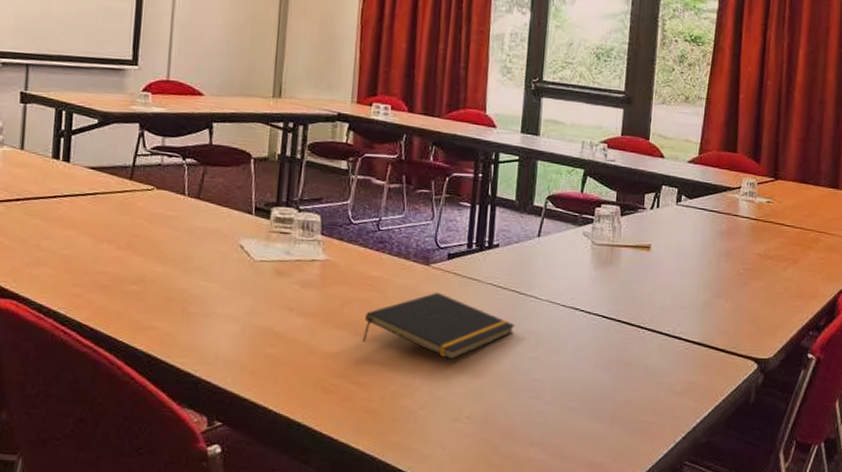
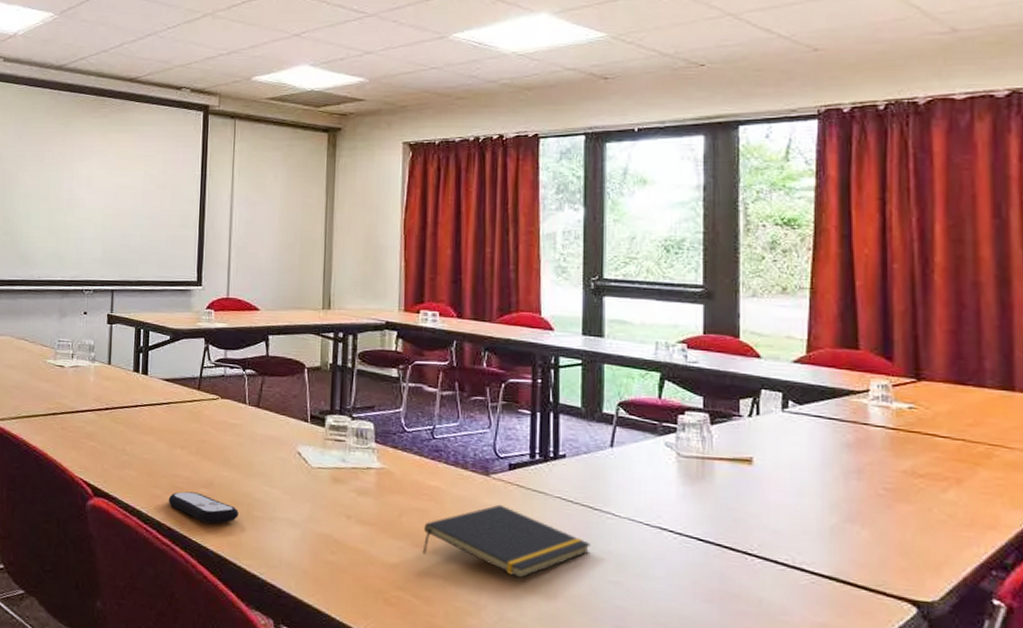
remote control: none [91,289,173,322] -> present [168,491,239,524]

